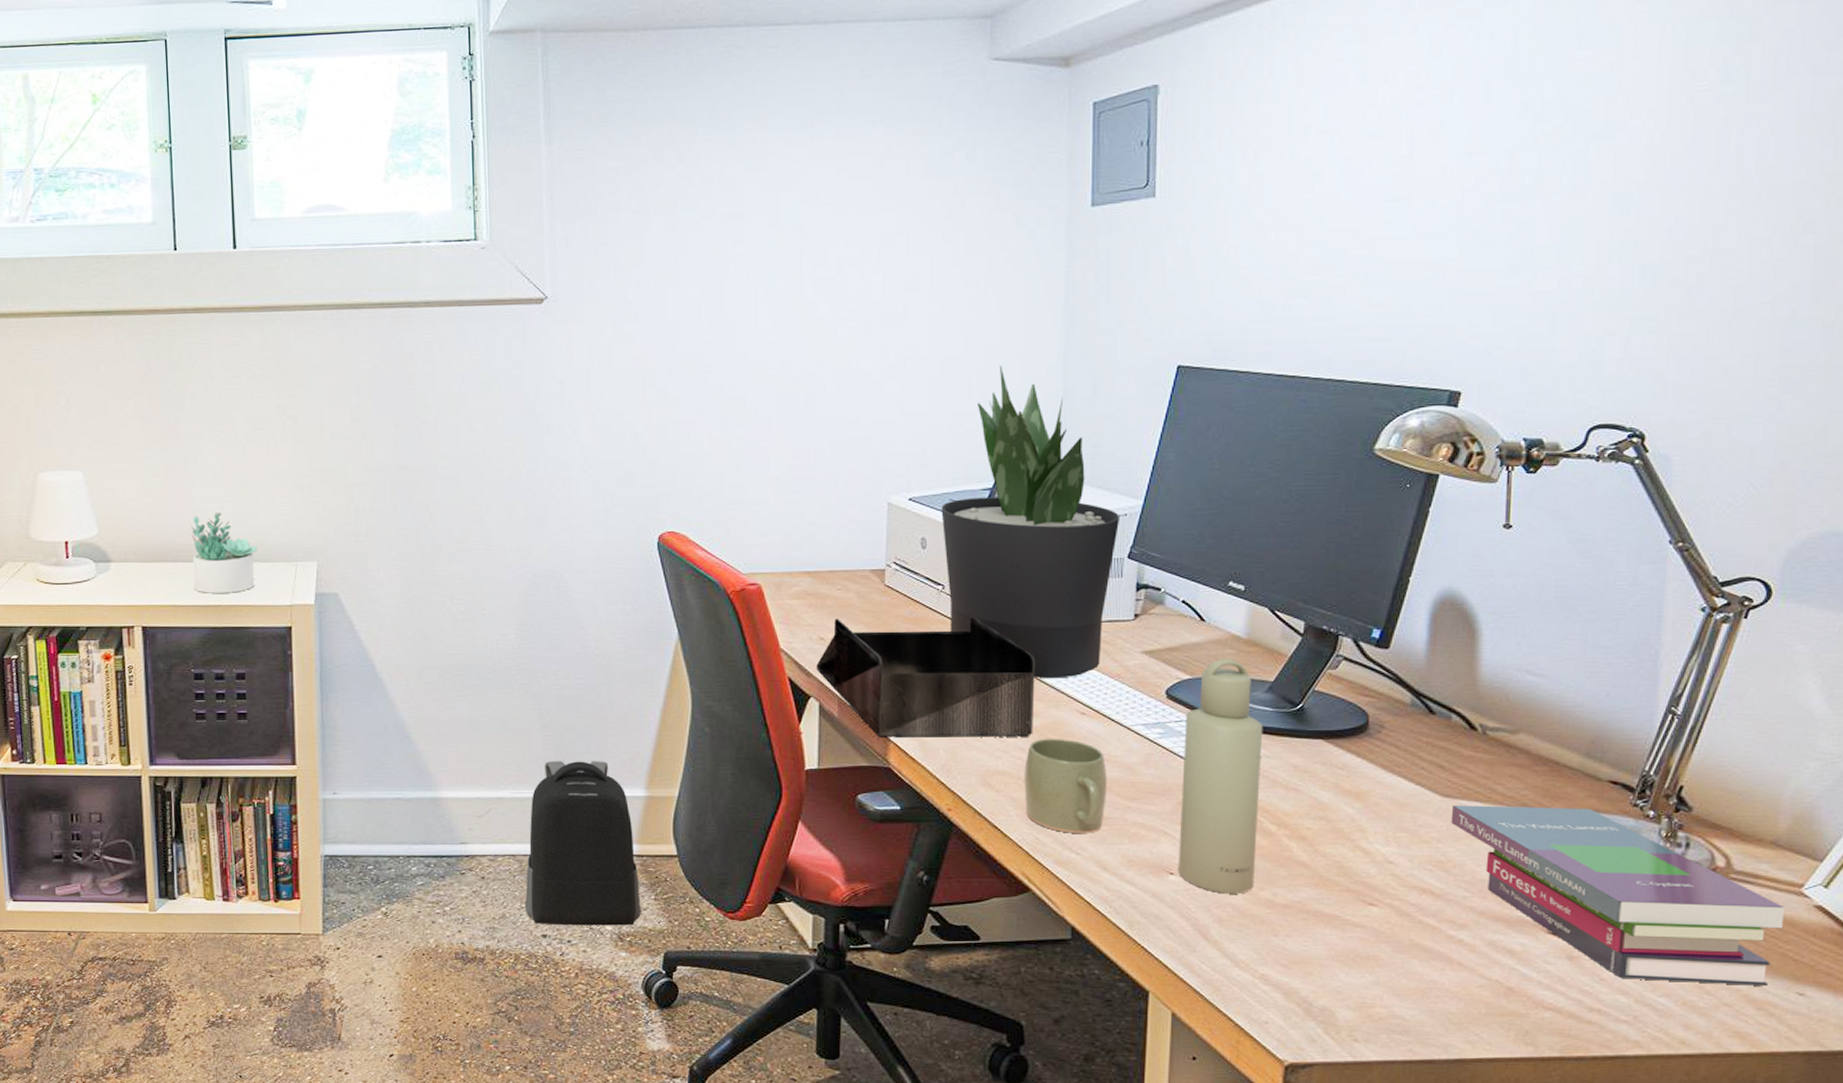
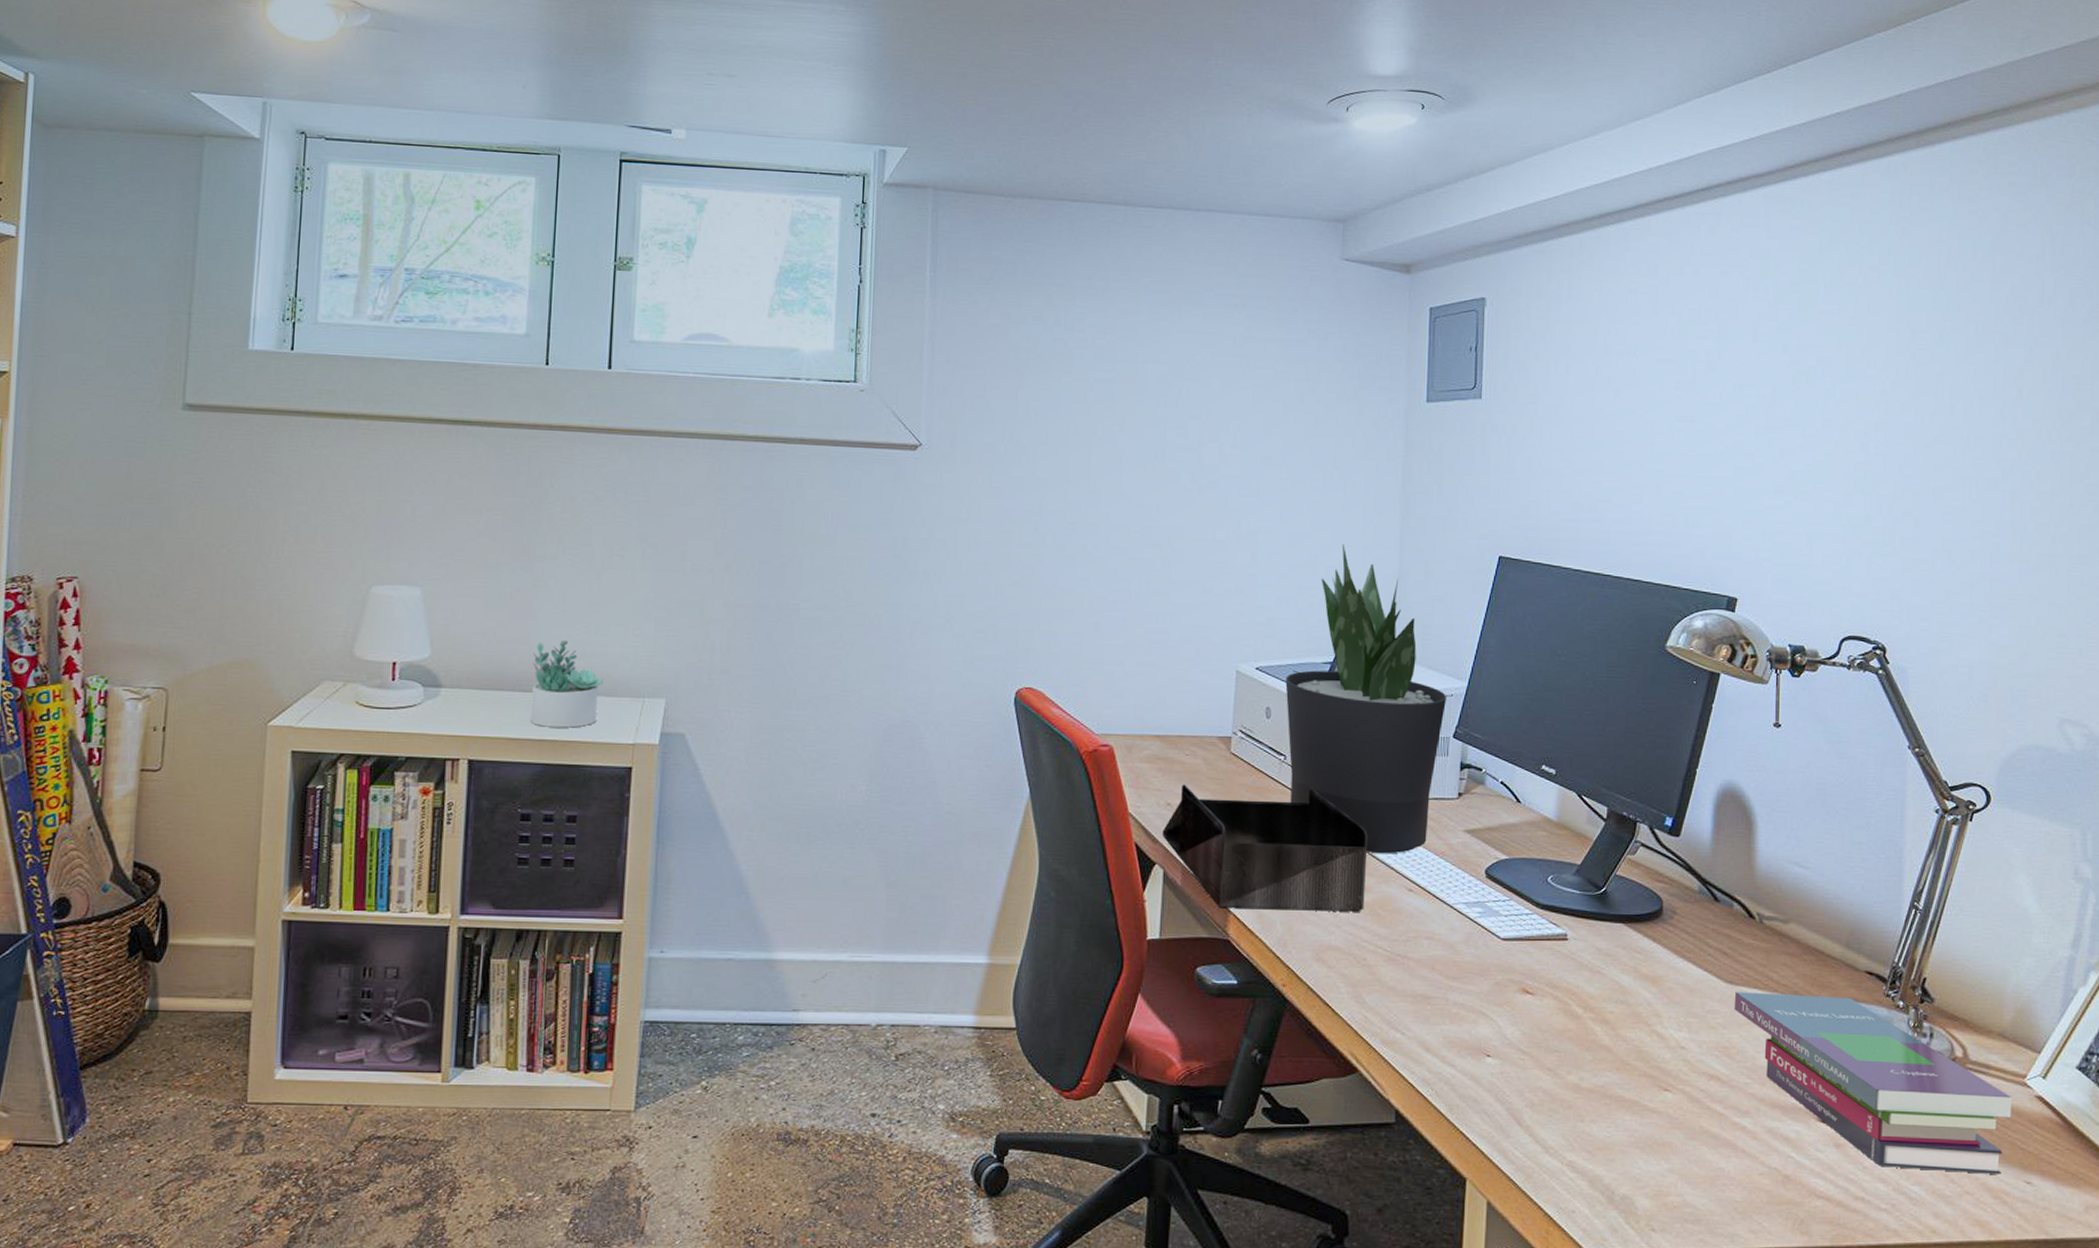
backpack: present [524,761,641,926] -> none [854,923,976,1105]
mug: present [1024,738,1107,833] -> none [1354,914,1431,1013]
bottle: present [1178,659,1263,894] -> none [1494,841,1571,1078]

